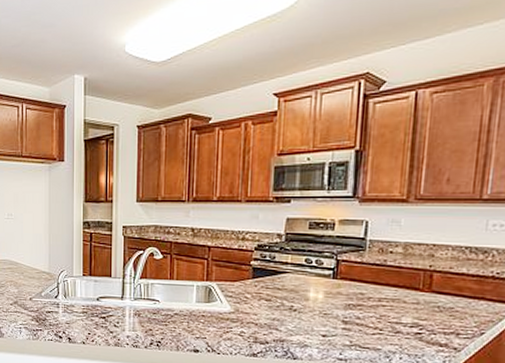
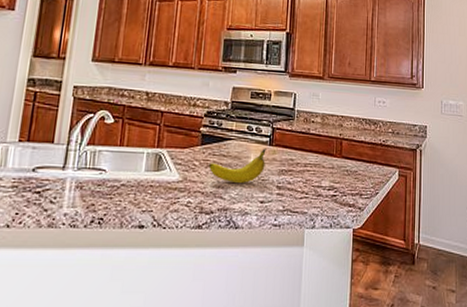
fruit: none [262,282,329,316] -> present [209,149,266,183]

